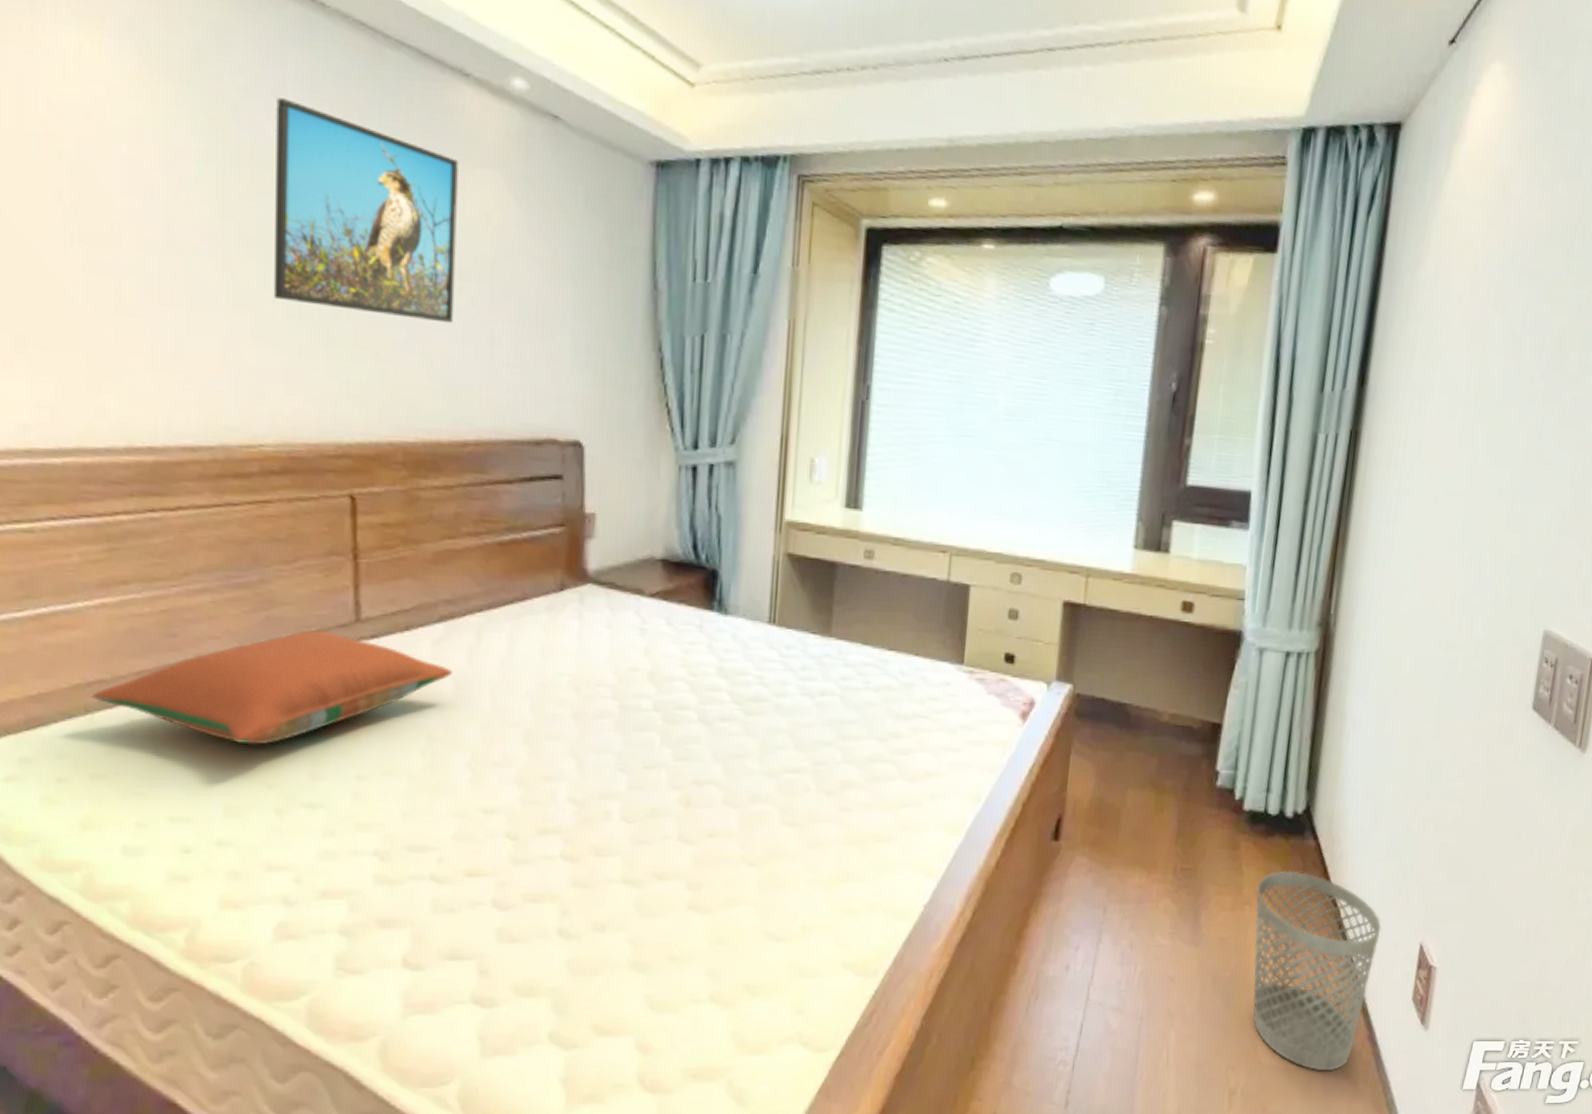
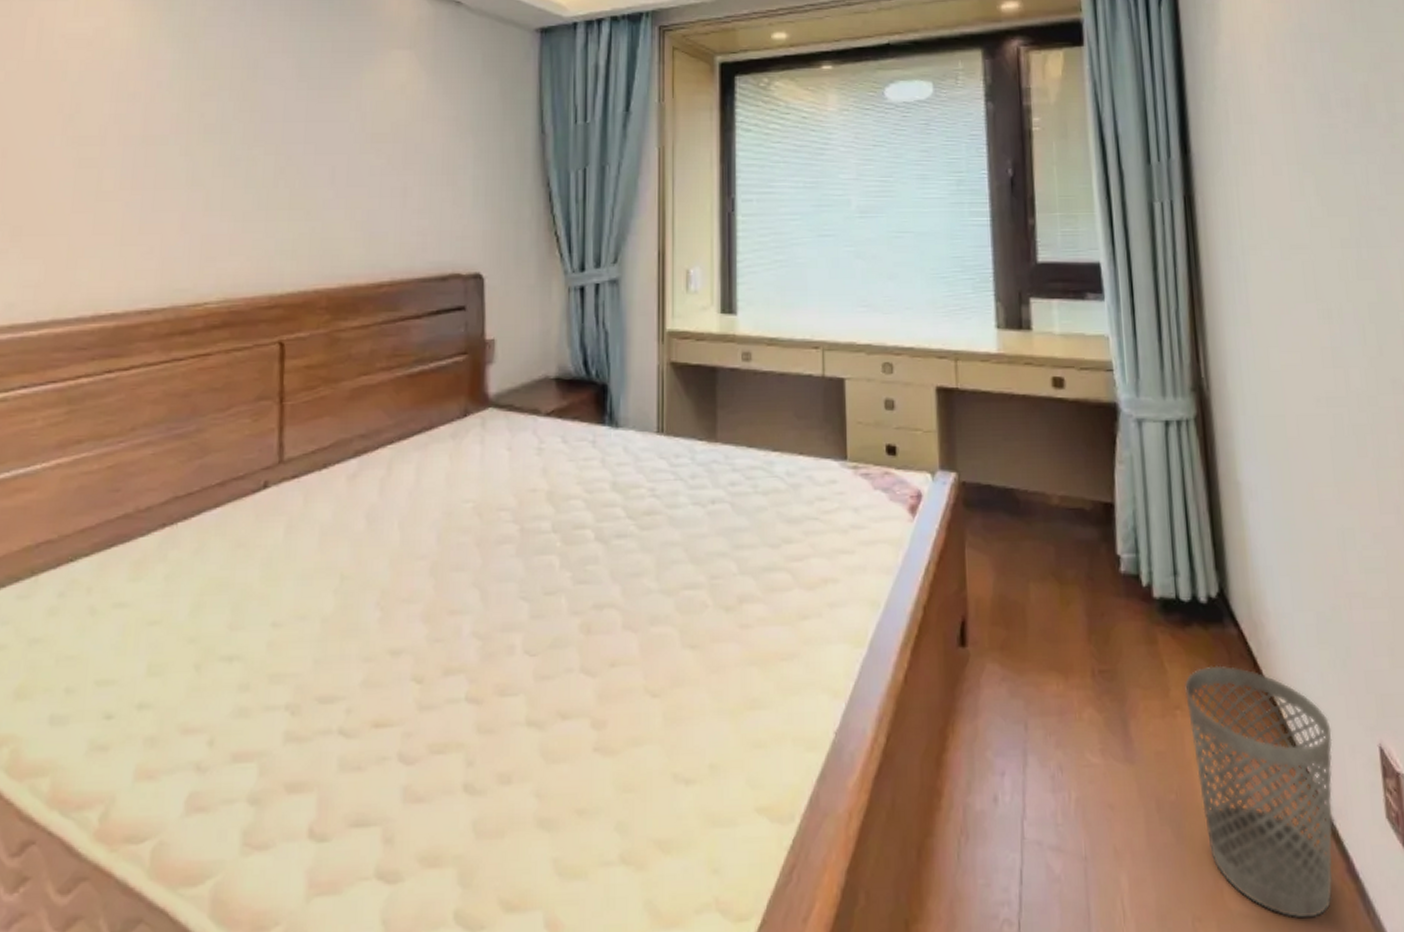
pillow: present [92,630,453,745] -> none [39,475,366,597]
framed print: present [273,98,458,324] -> none [224,13,380,180]

